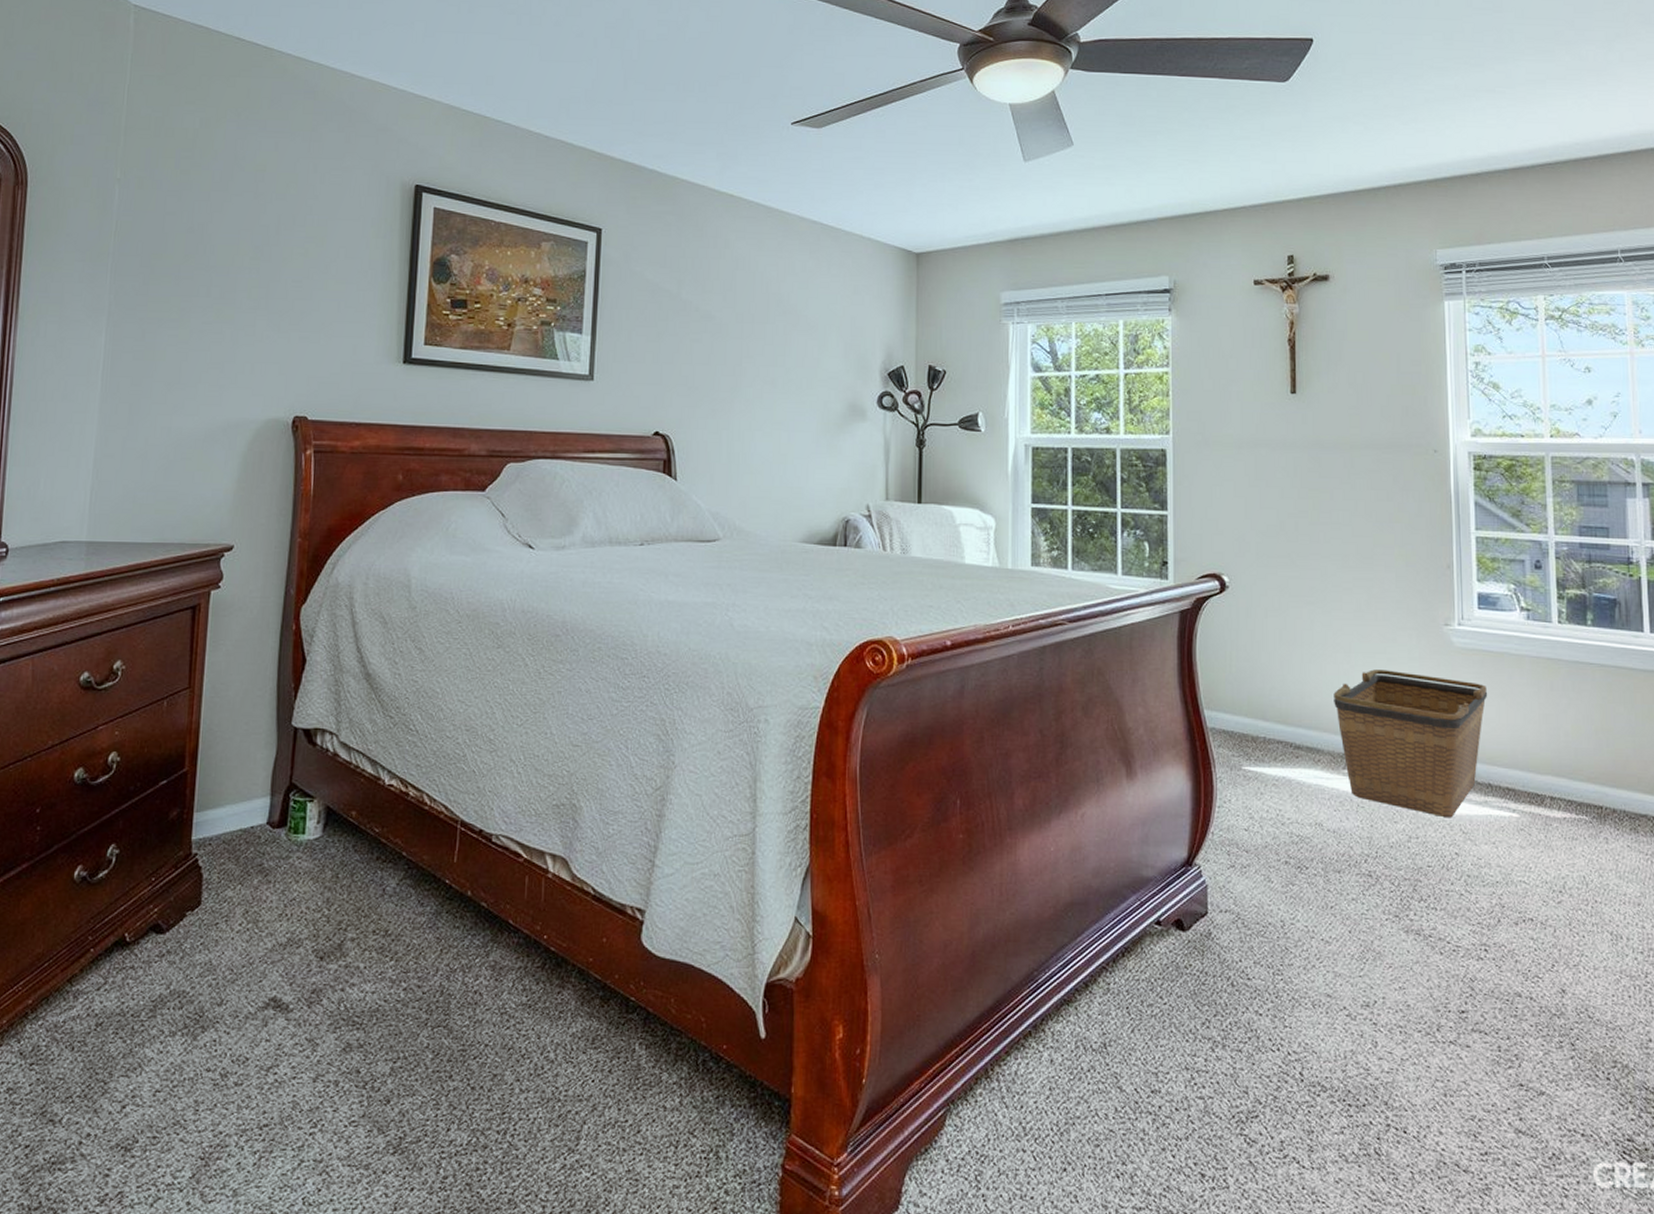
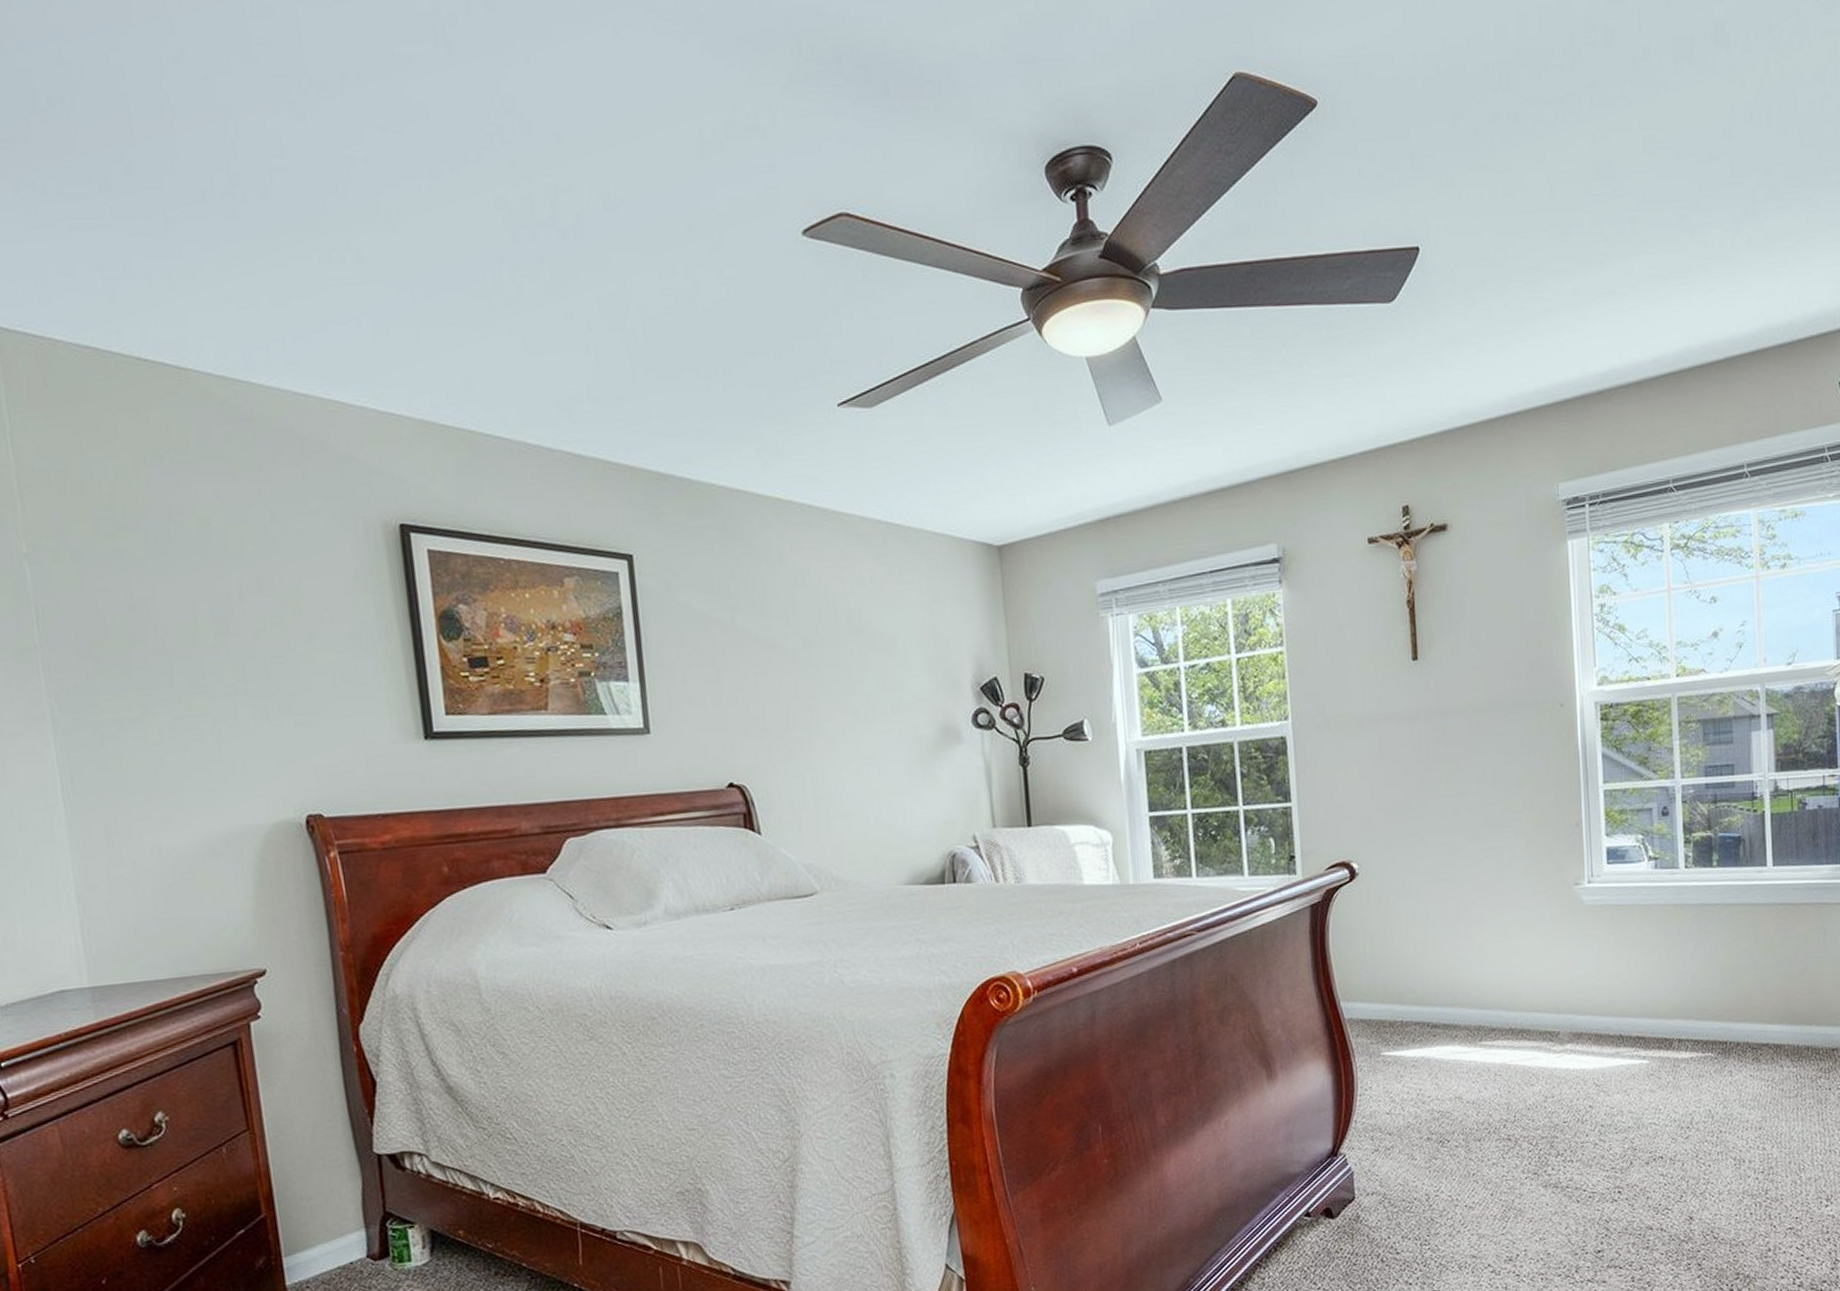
bicycle basket: present [1334,669,1488,818] -> none [1468,937,1618,1074]

